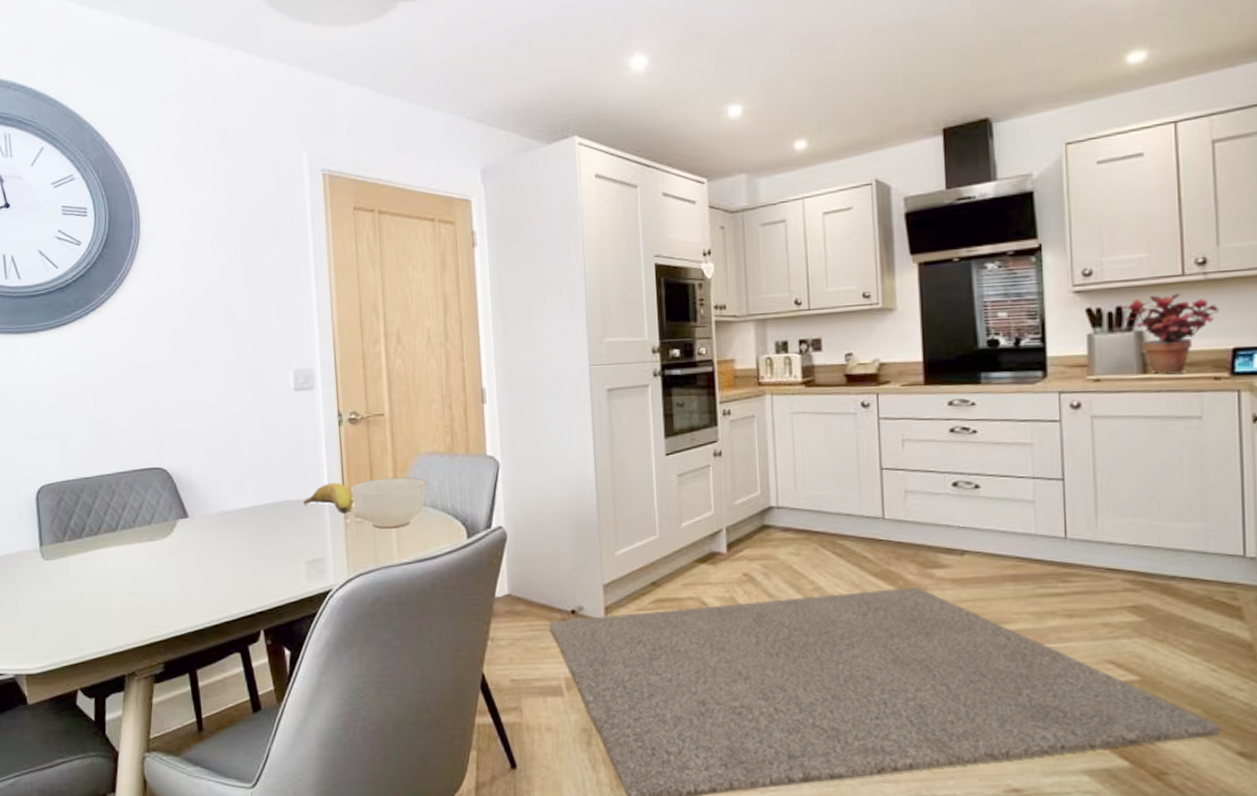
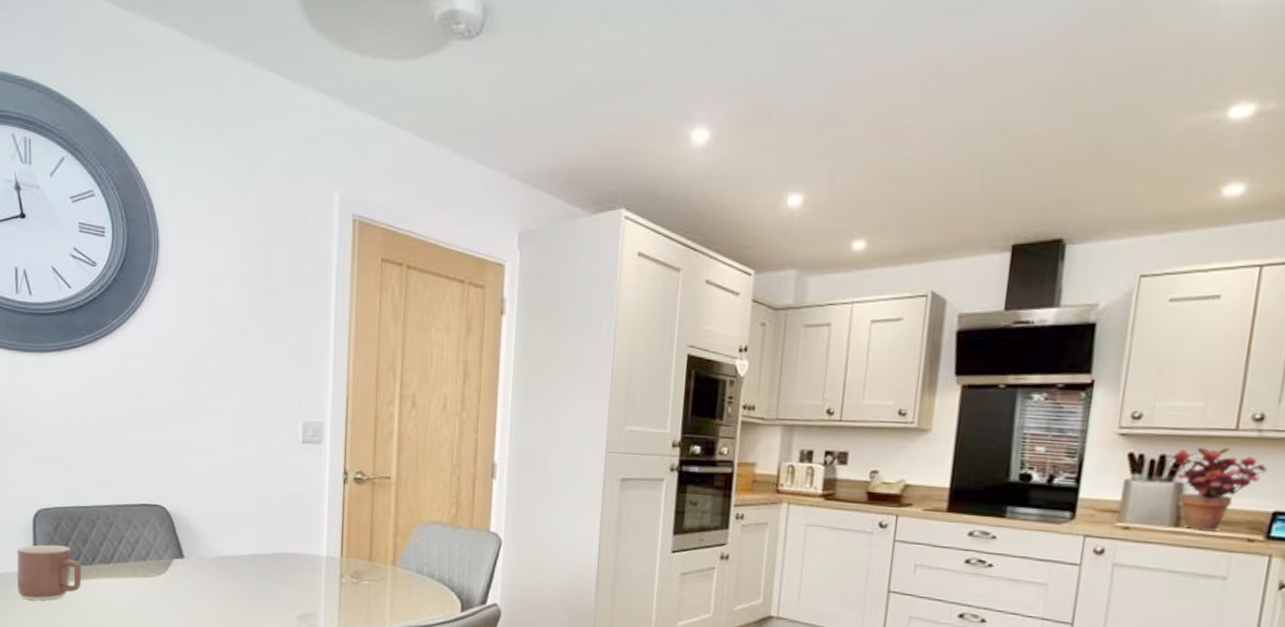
mug: none [22,519,89,578] -> present [16,544,82,601]
fruit: present [303,482,354,515] -> none [300,540,352,574]
bowl: present [351,477,428,528] -> none [350,541,428,593]

